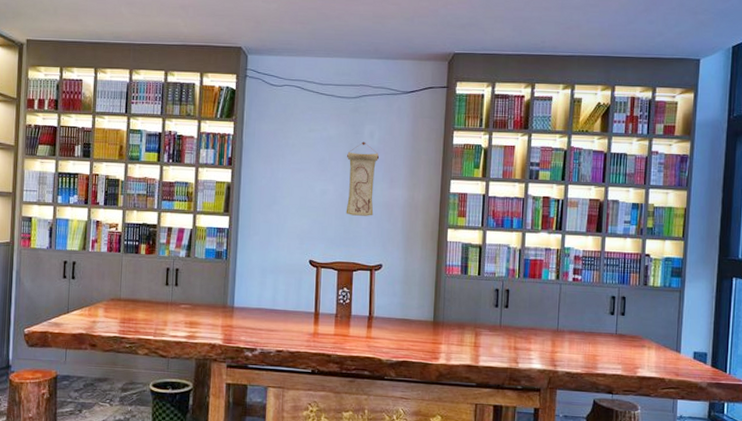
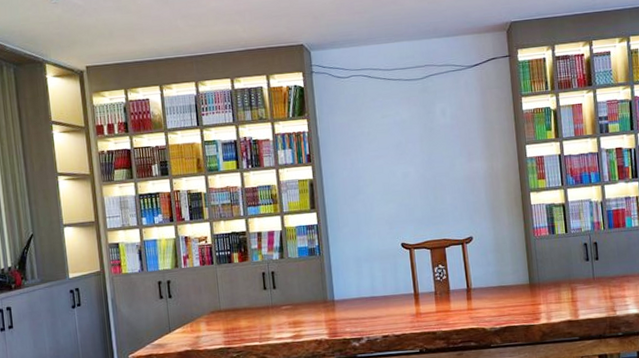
wall scroll: present [345,141,380,216] -> none [422,120,457,194]

